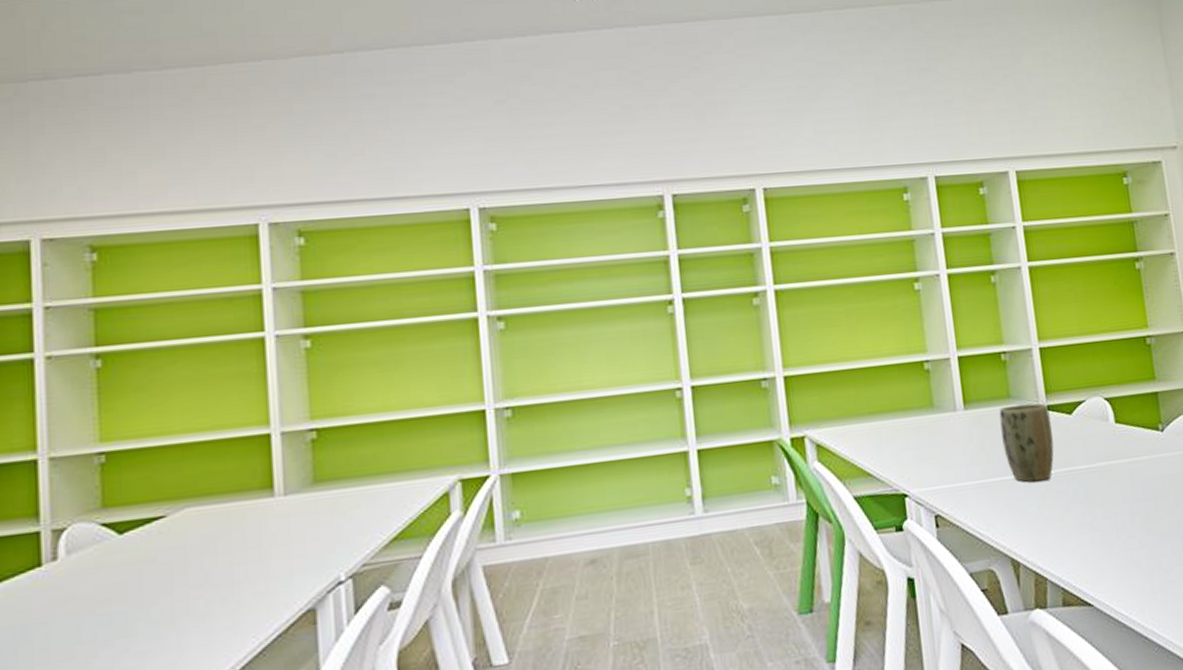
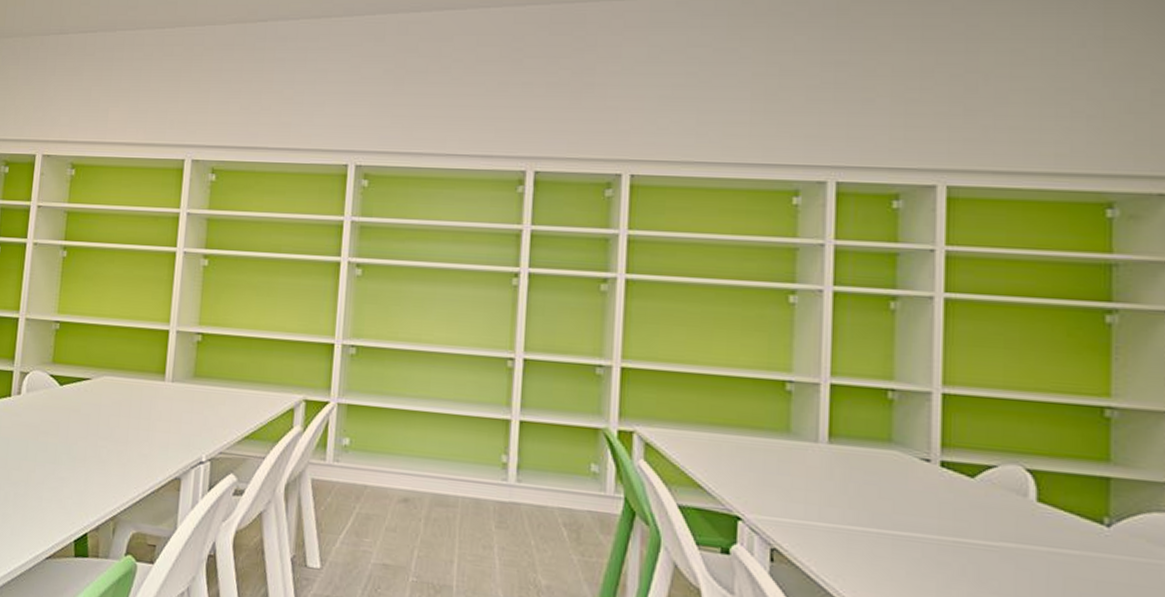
plant pot: present [999,403,1054,482] -> none [872,450,943,545]

